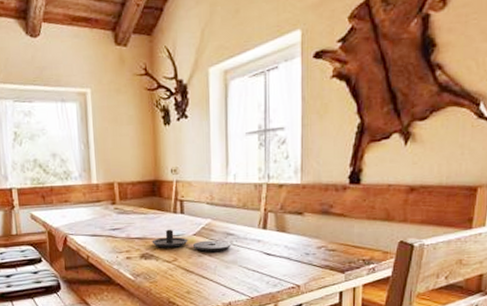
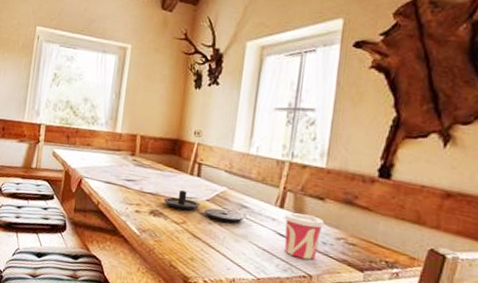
cup: none [267,231,307,272] -> present [283,212,326,260]

